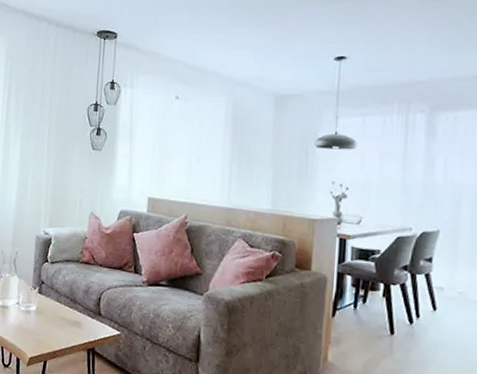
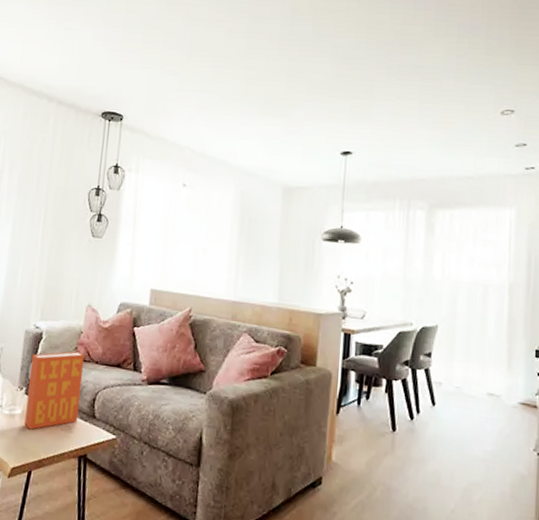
book: none [39,255,89,325] -> present [24,351,84,430]

